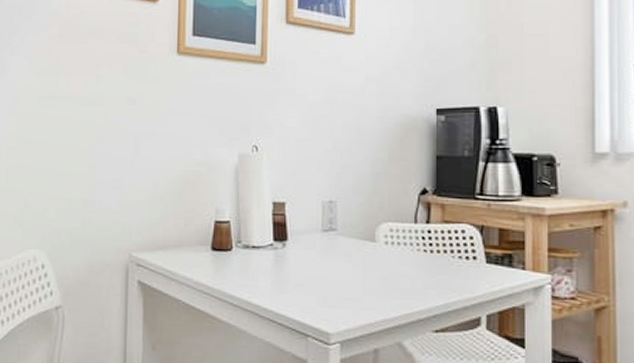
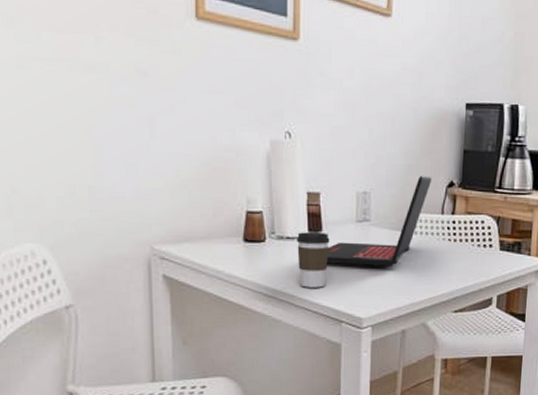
coffee cup: none [261,241,295,299] -> present [296,232,330,288]
laptop: none [292,183,403,278] -> present [326,175,432,266]

